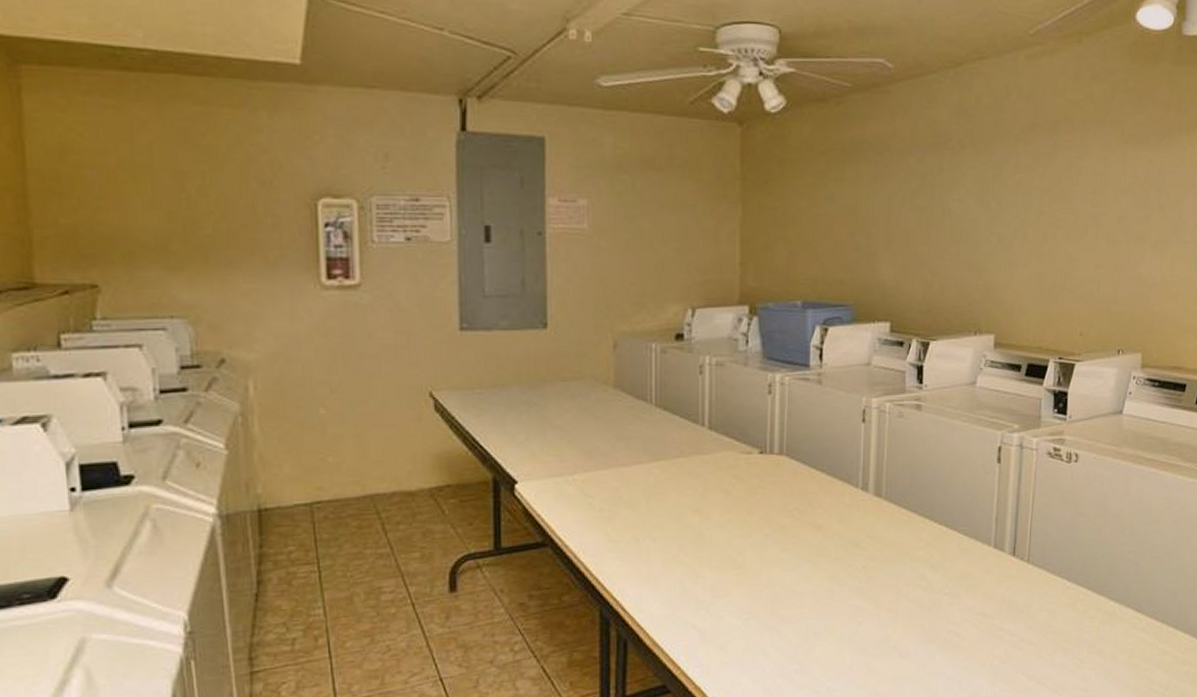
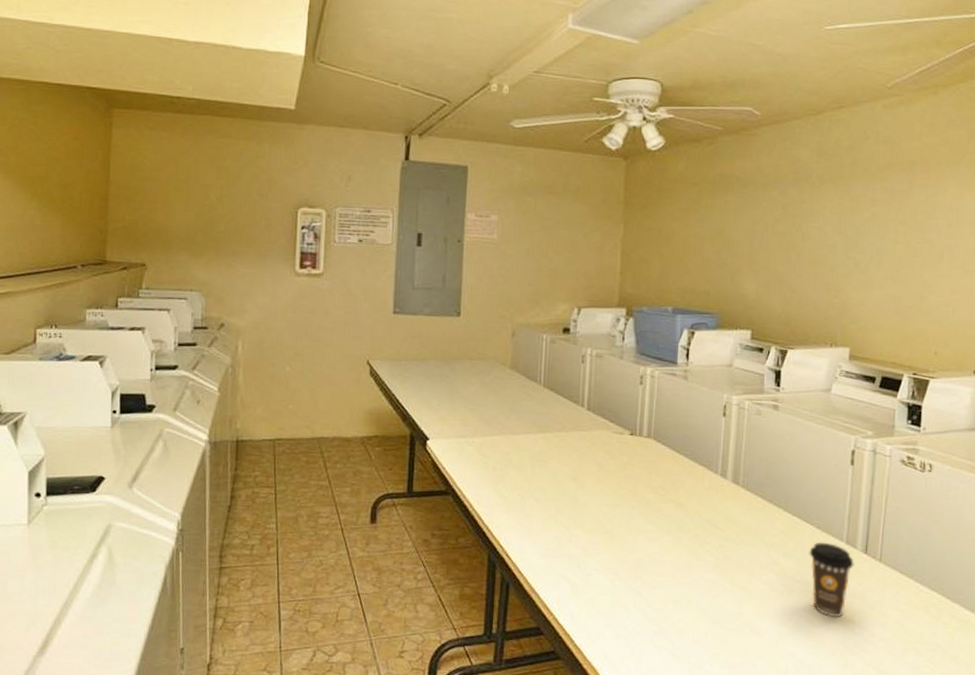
coffee cup: none [957,549,1002,628] -> present [809,542,854,618]

